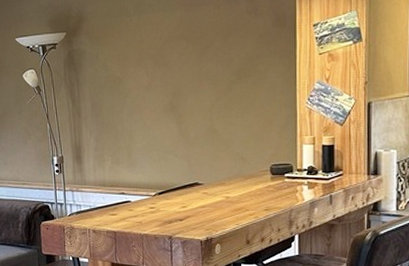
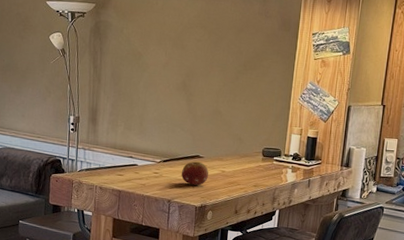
fruit: none [180,189,212,217] -> present [181,161,209,186]

